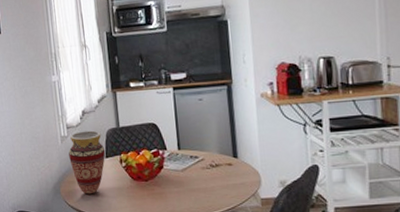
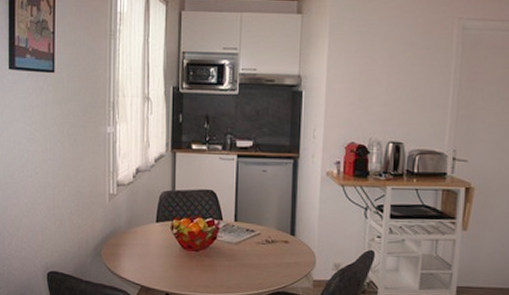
vase: present [68,130,106,195] -> none [116,190,157,260]

